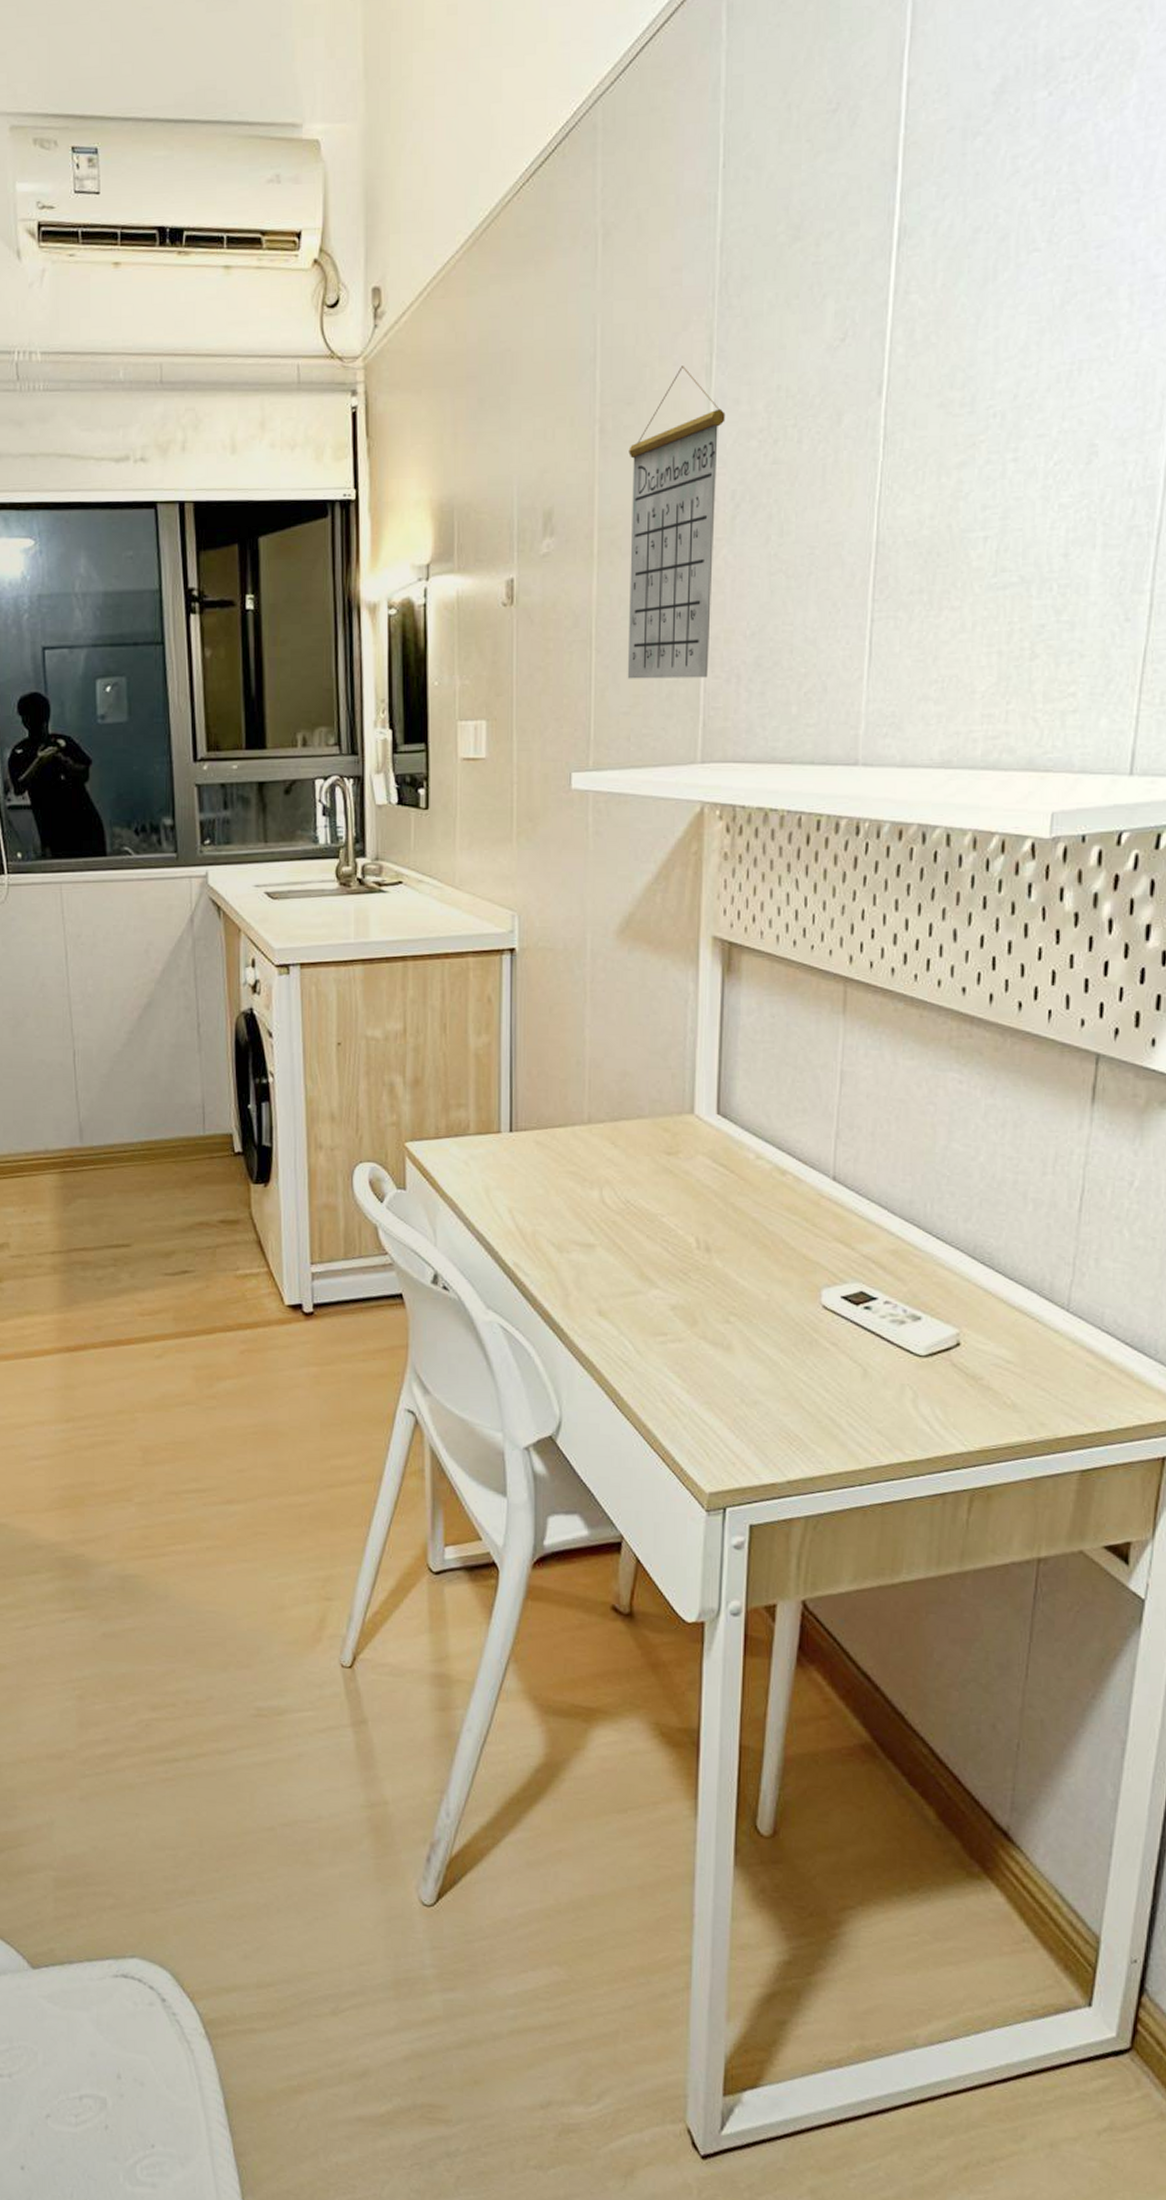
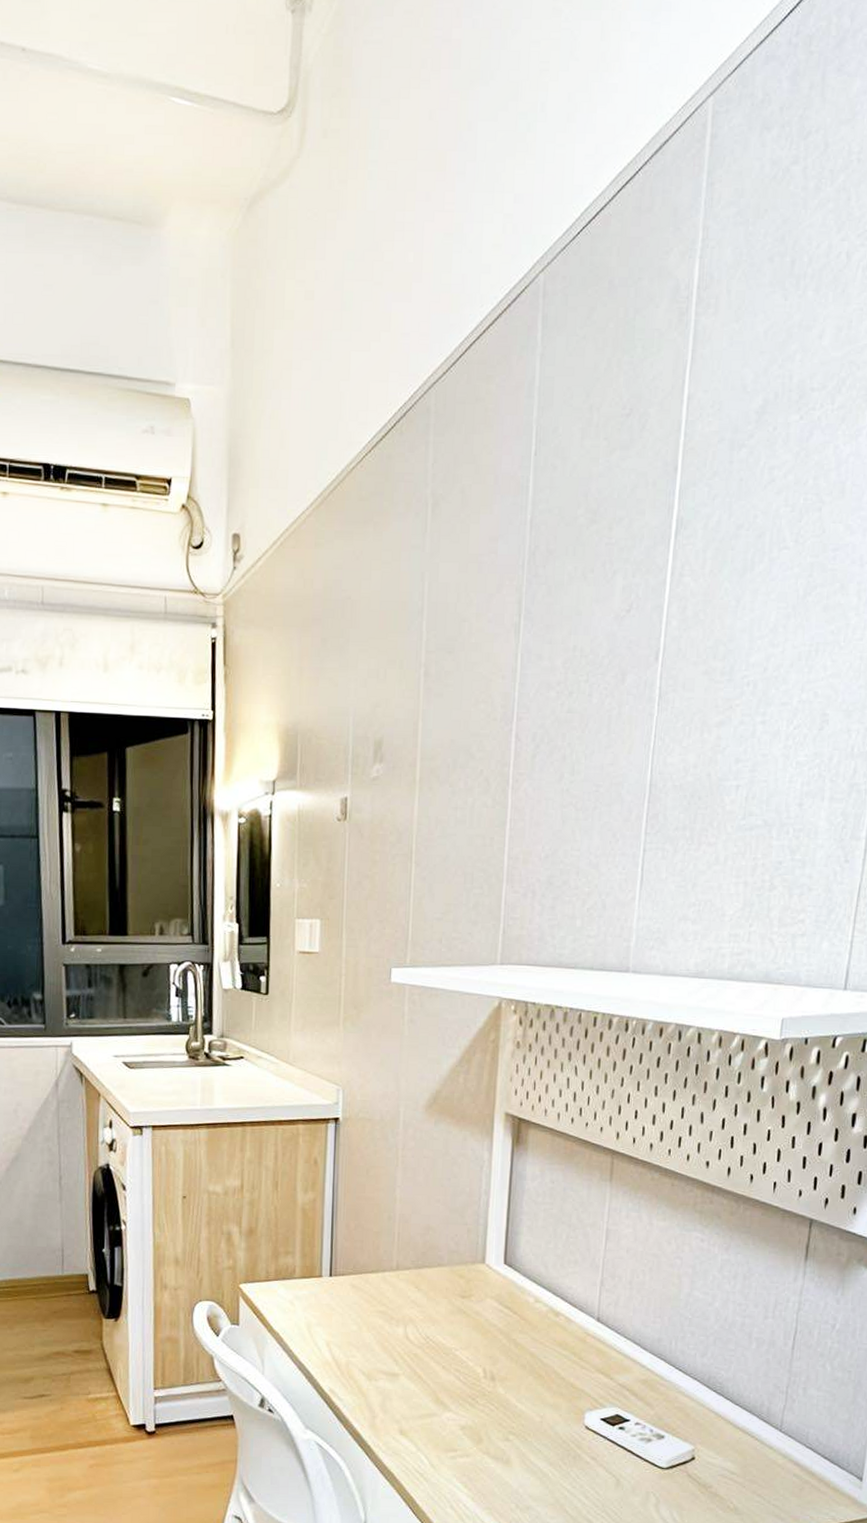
calendar: present [627,366,726,679] -> none [441,623,530,892]

